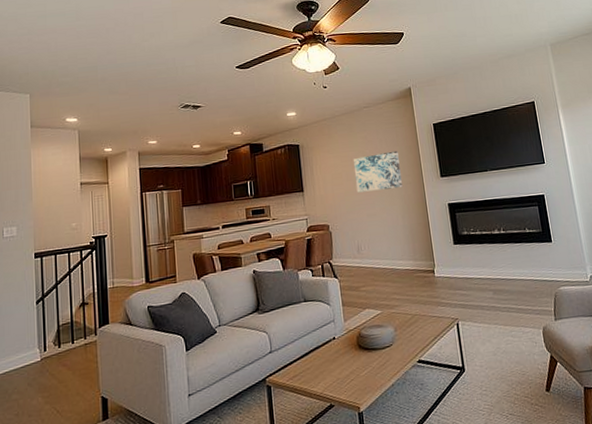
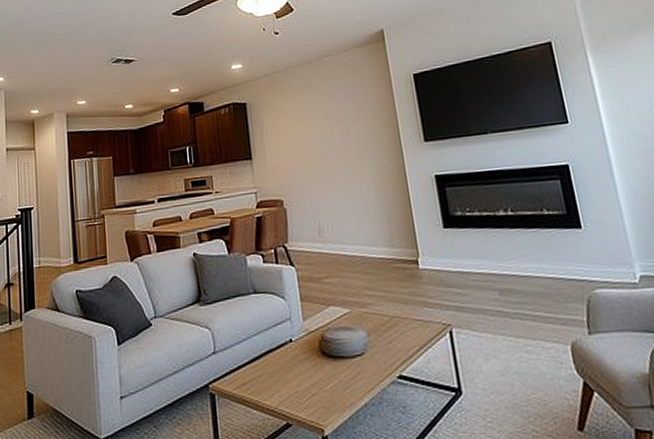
wall art: present [353,150,403,193] -> none [311,108,375,161]

